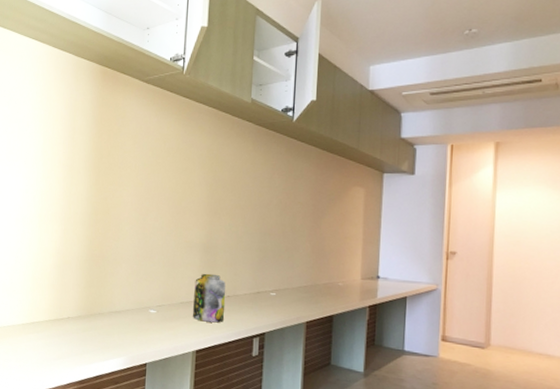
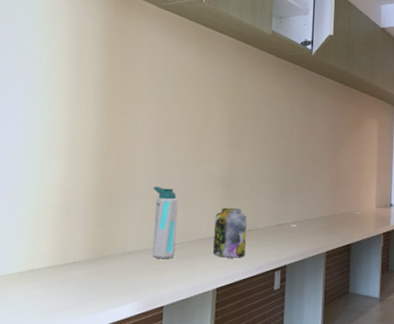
water bottle: none [136,251,160,320] -> present [152,186,178,259]

